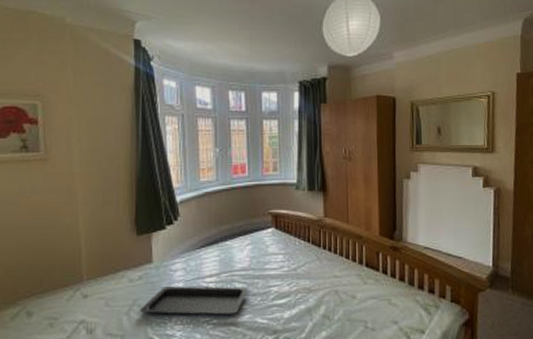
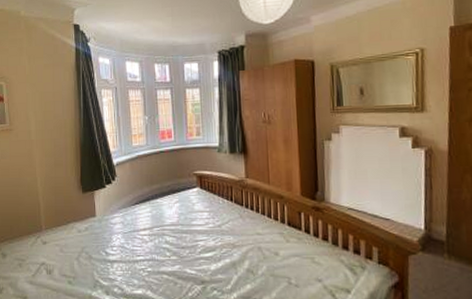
serving tray: present [139,286,248,316] -> none [87,237,177,265]

